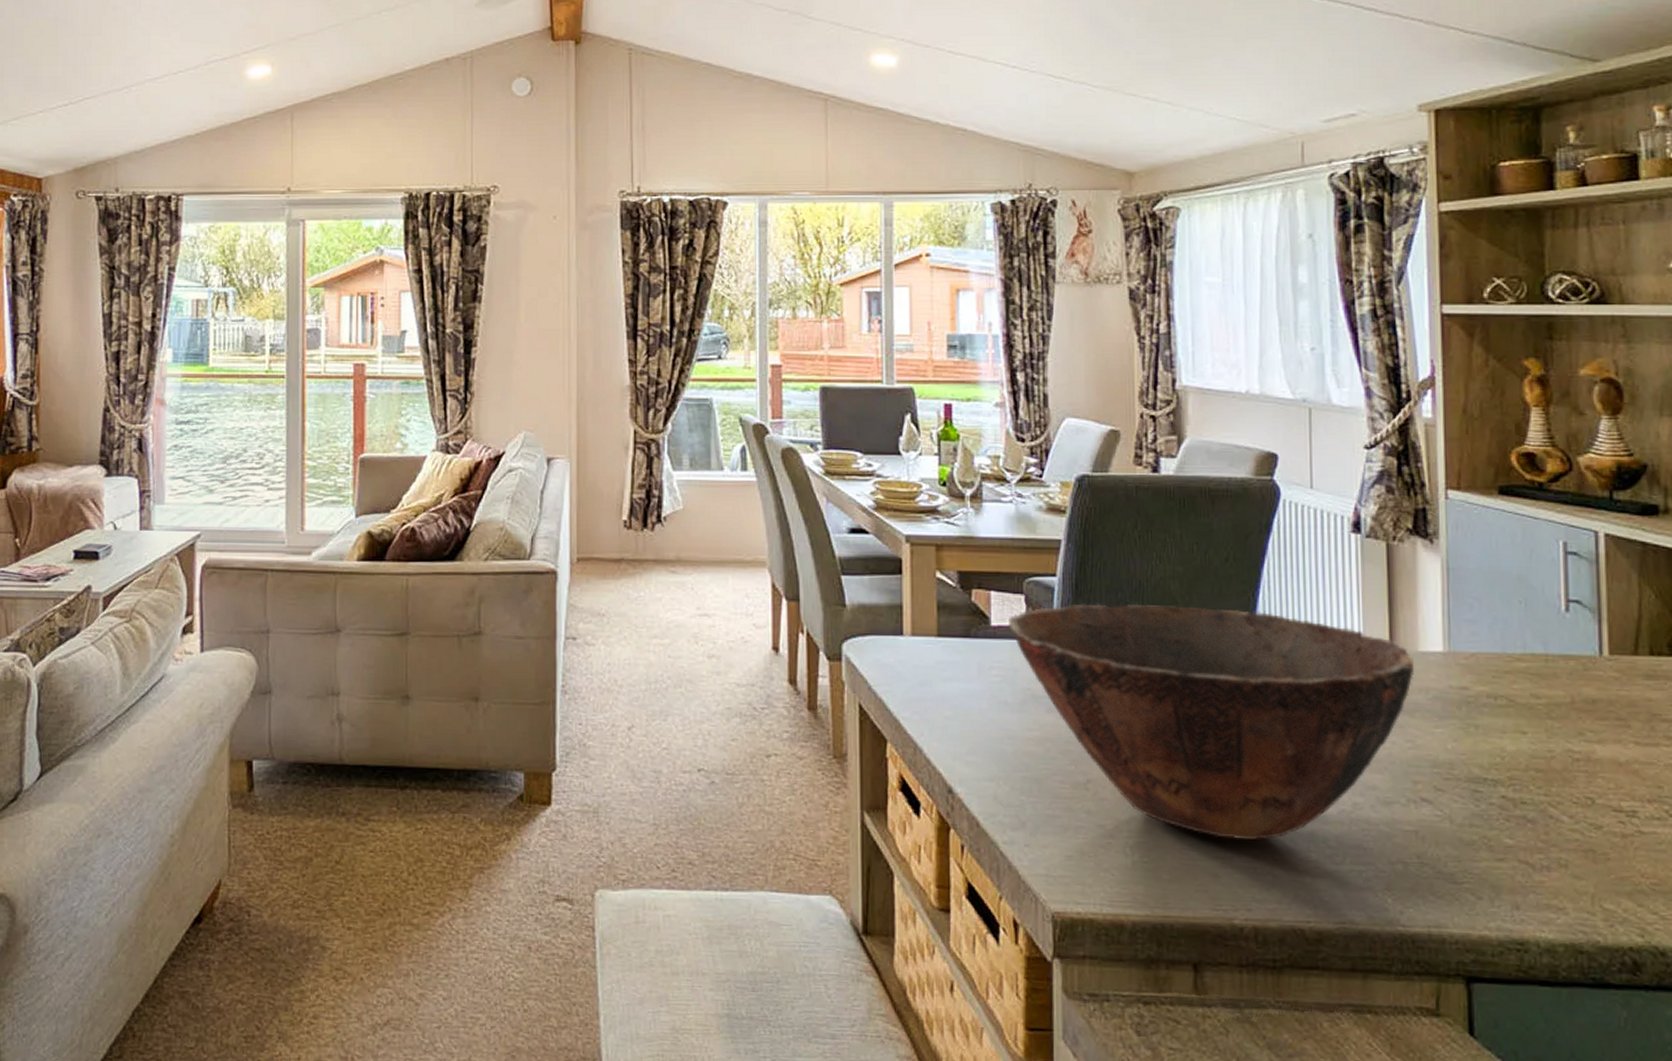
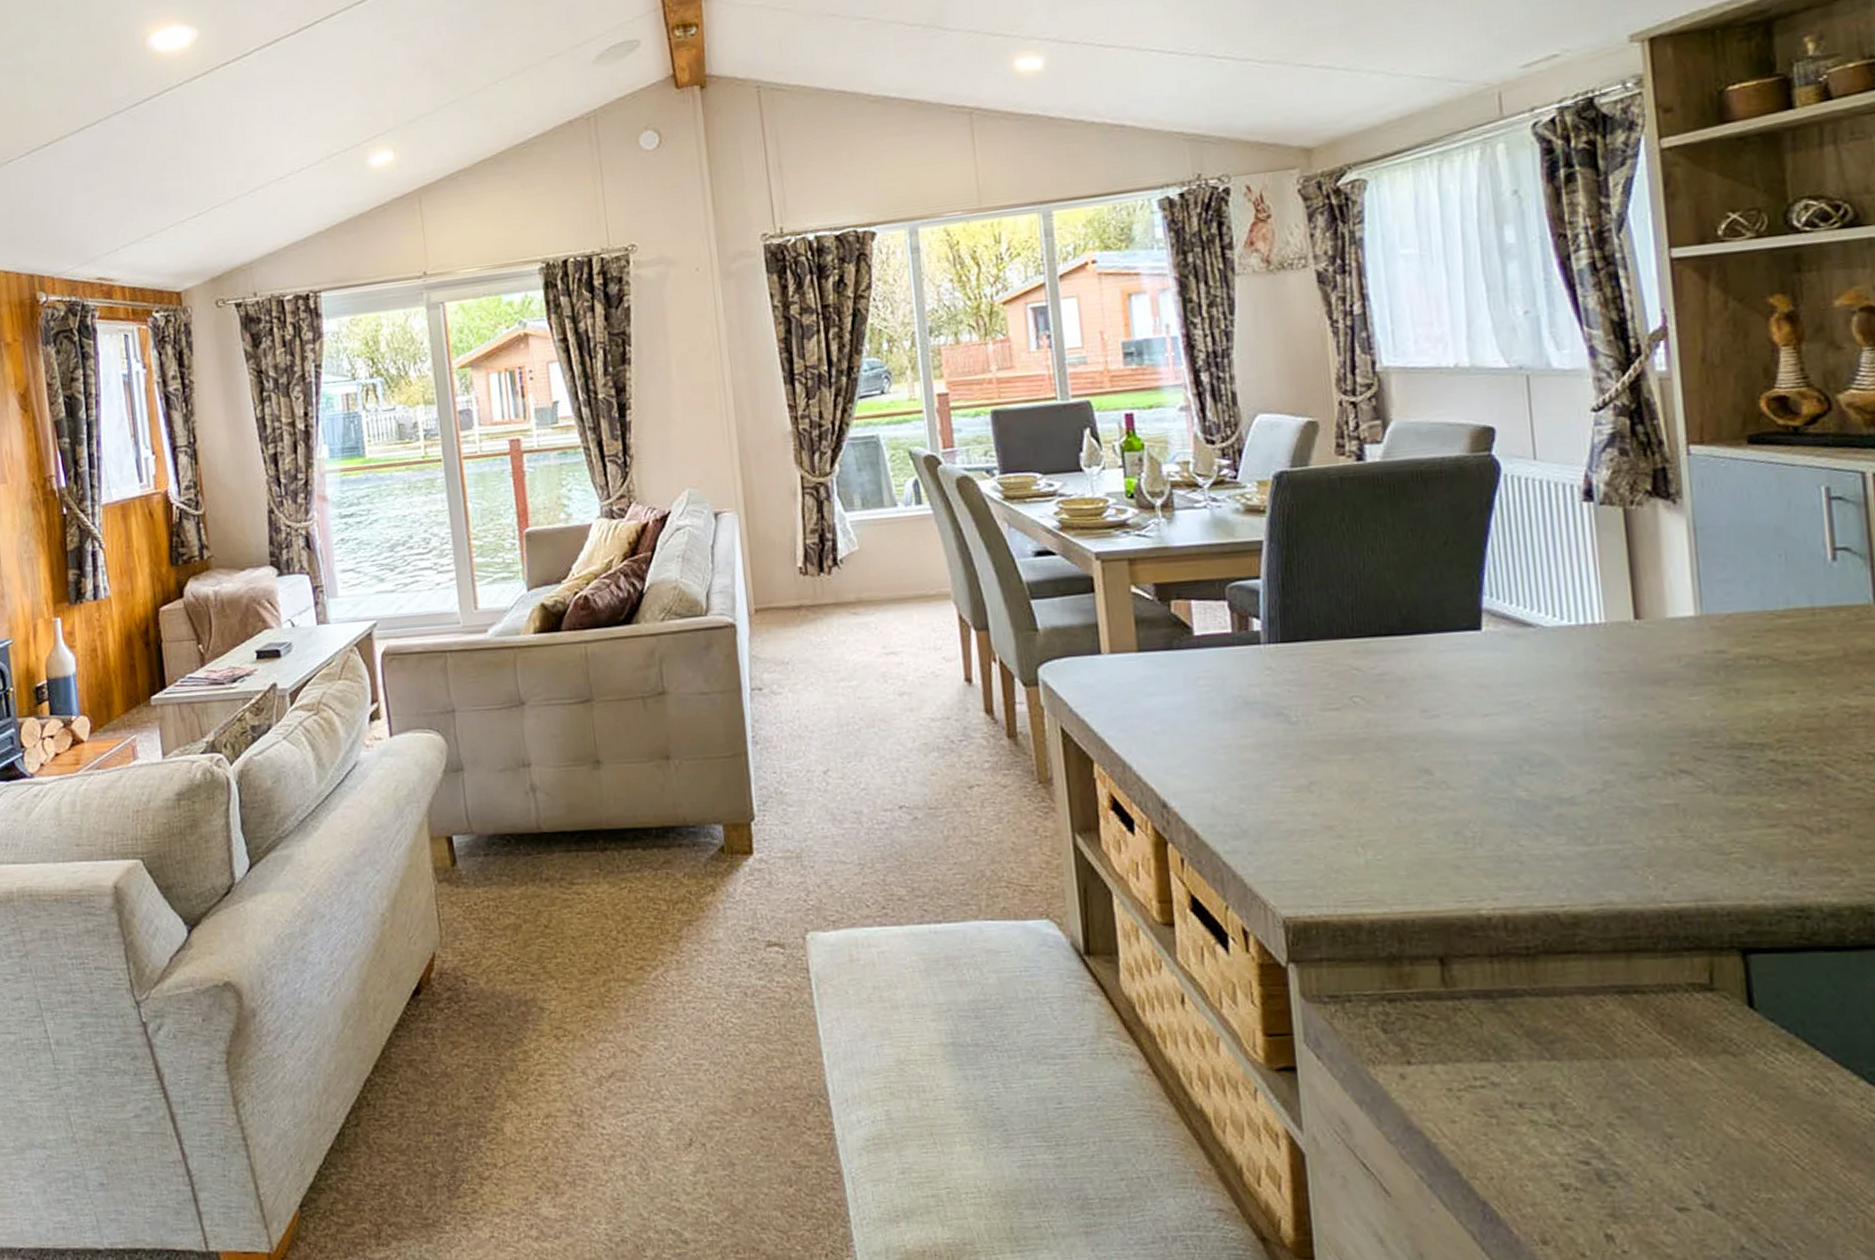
bowl: present [1009,603,1414,840] -> none [1212,594,1663,830]

